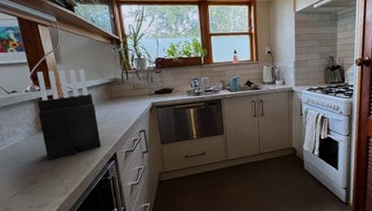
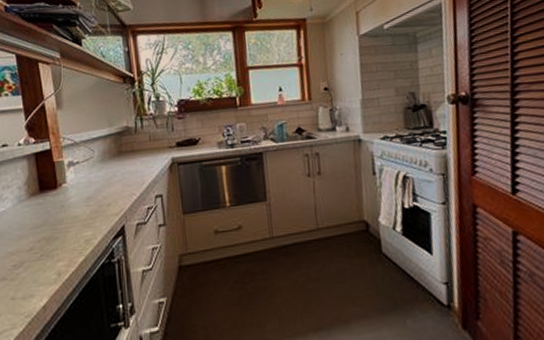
knife block: present [36,68,101,161] -> none [31,115,106,235]

